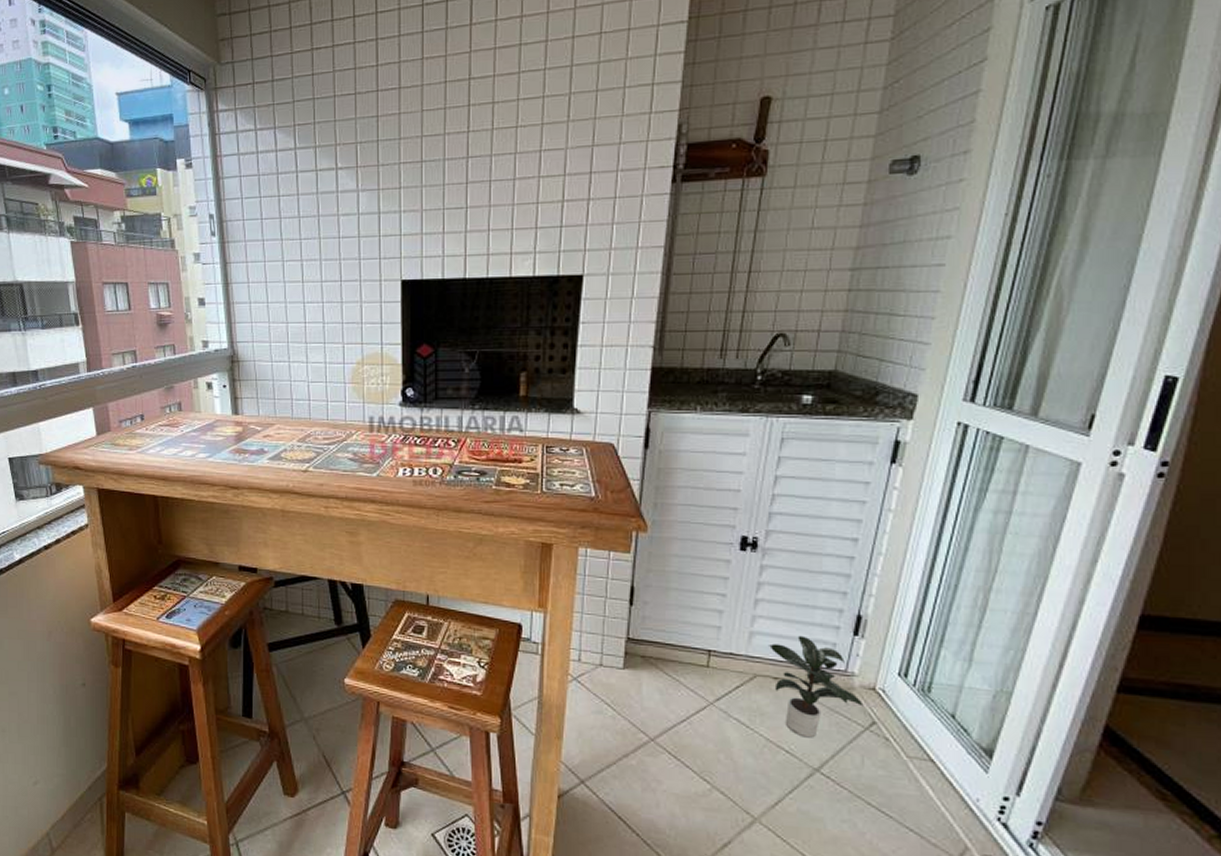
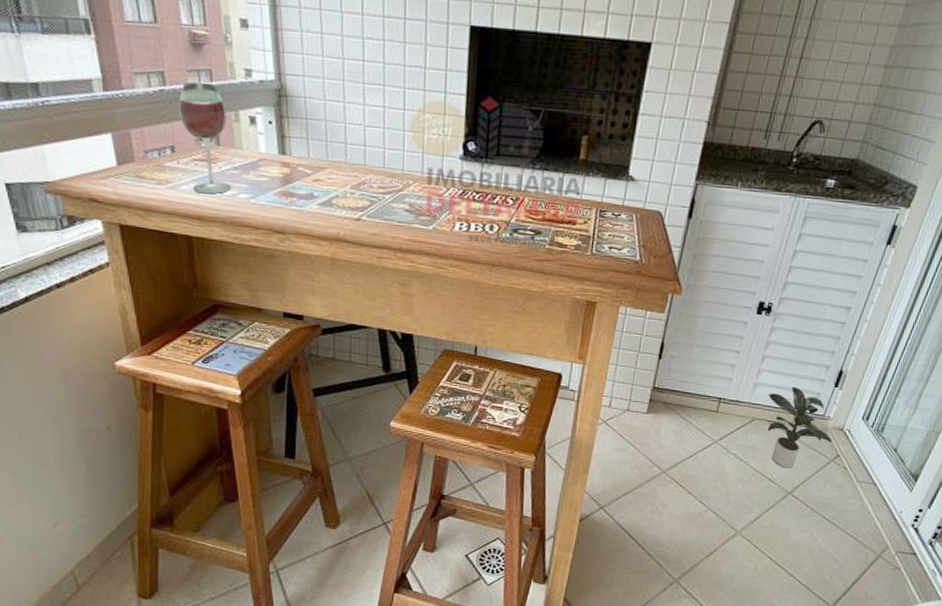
wineglass: none [147,356,192,456] -> present [178,82,231,194]

